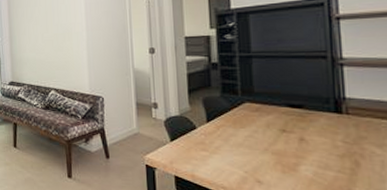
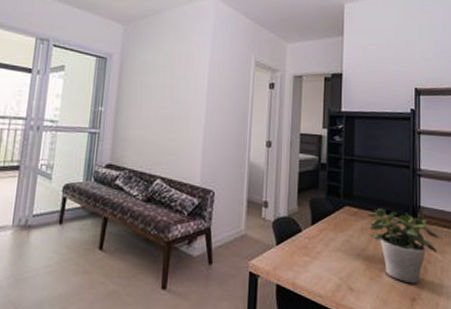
potted plant: none [273,103,376,179] -> present [367,208,440,284]

